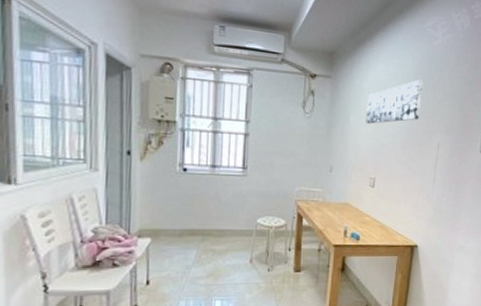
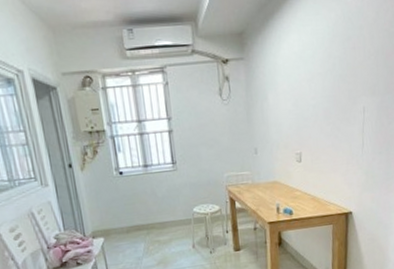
wall art: present [366,79,424,125] -> none [283,42,342,100]

